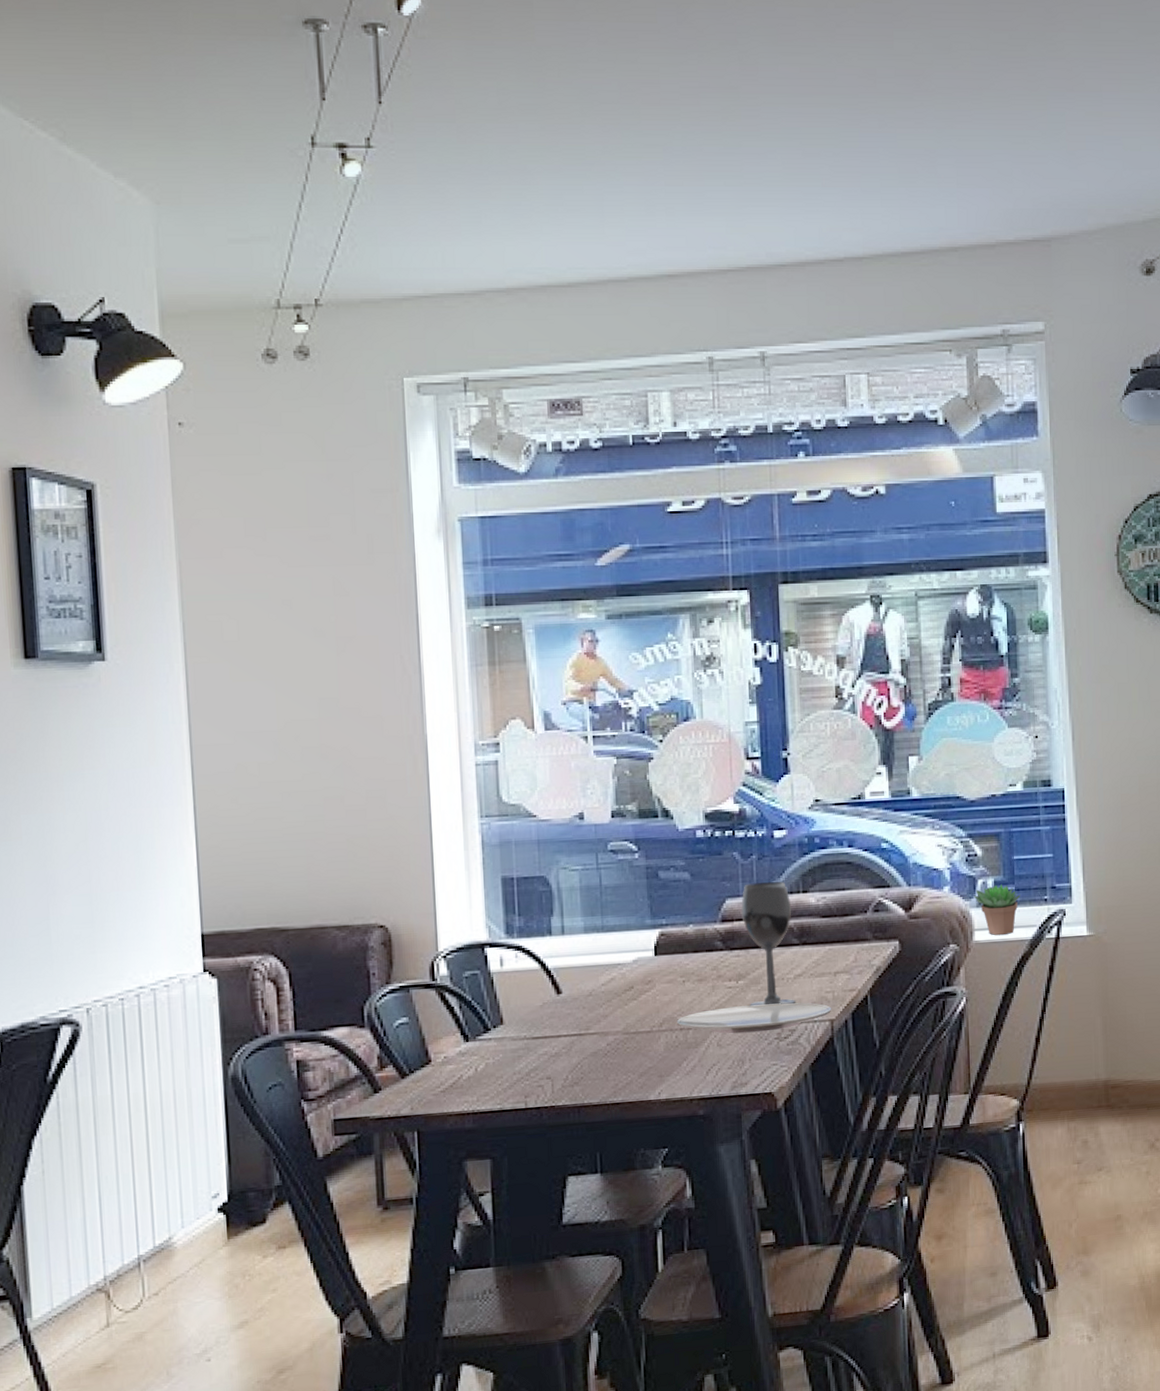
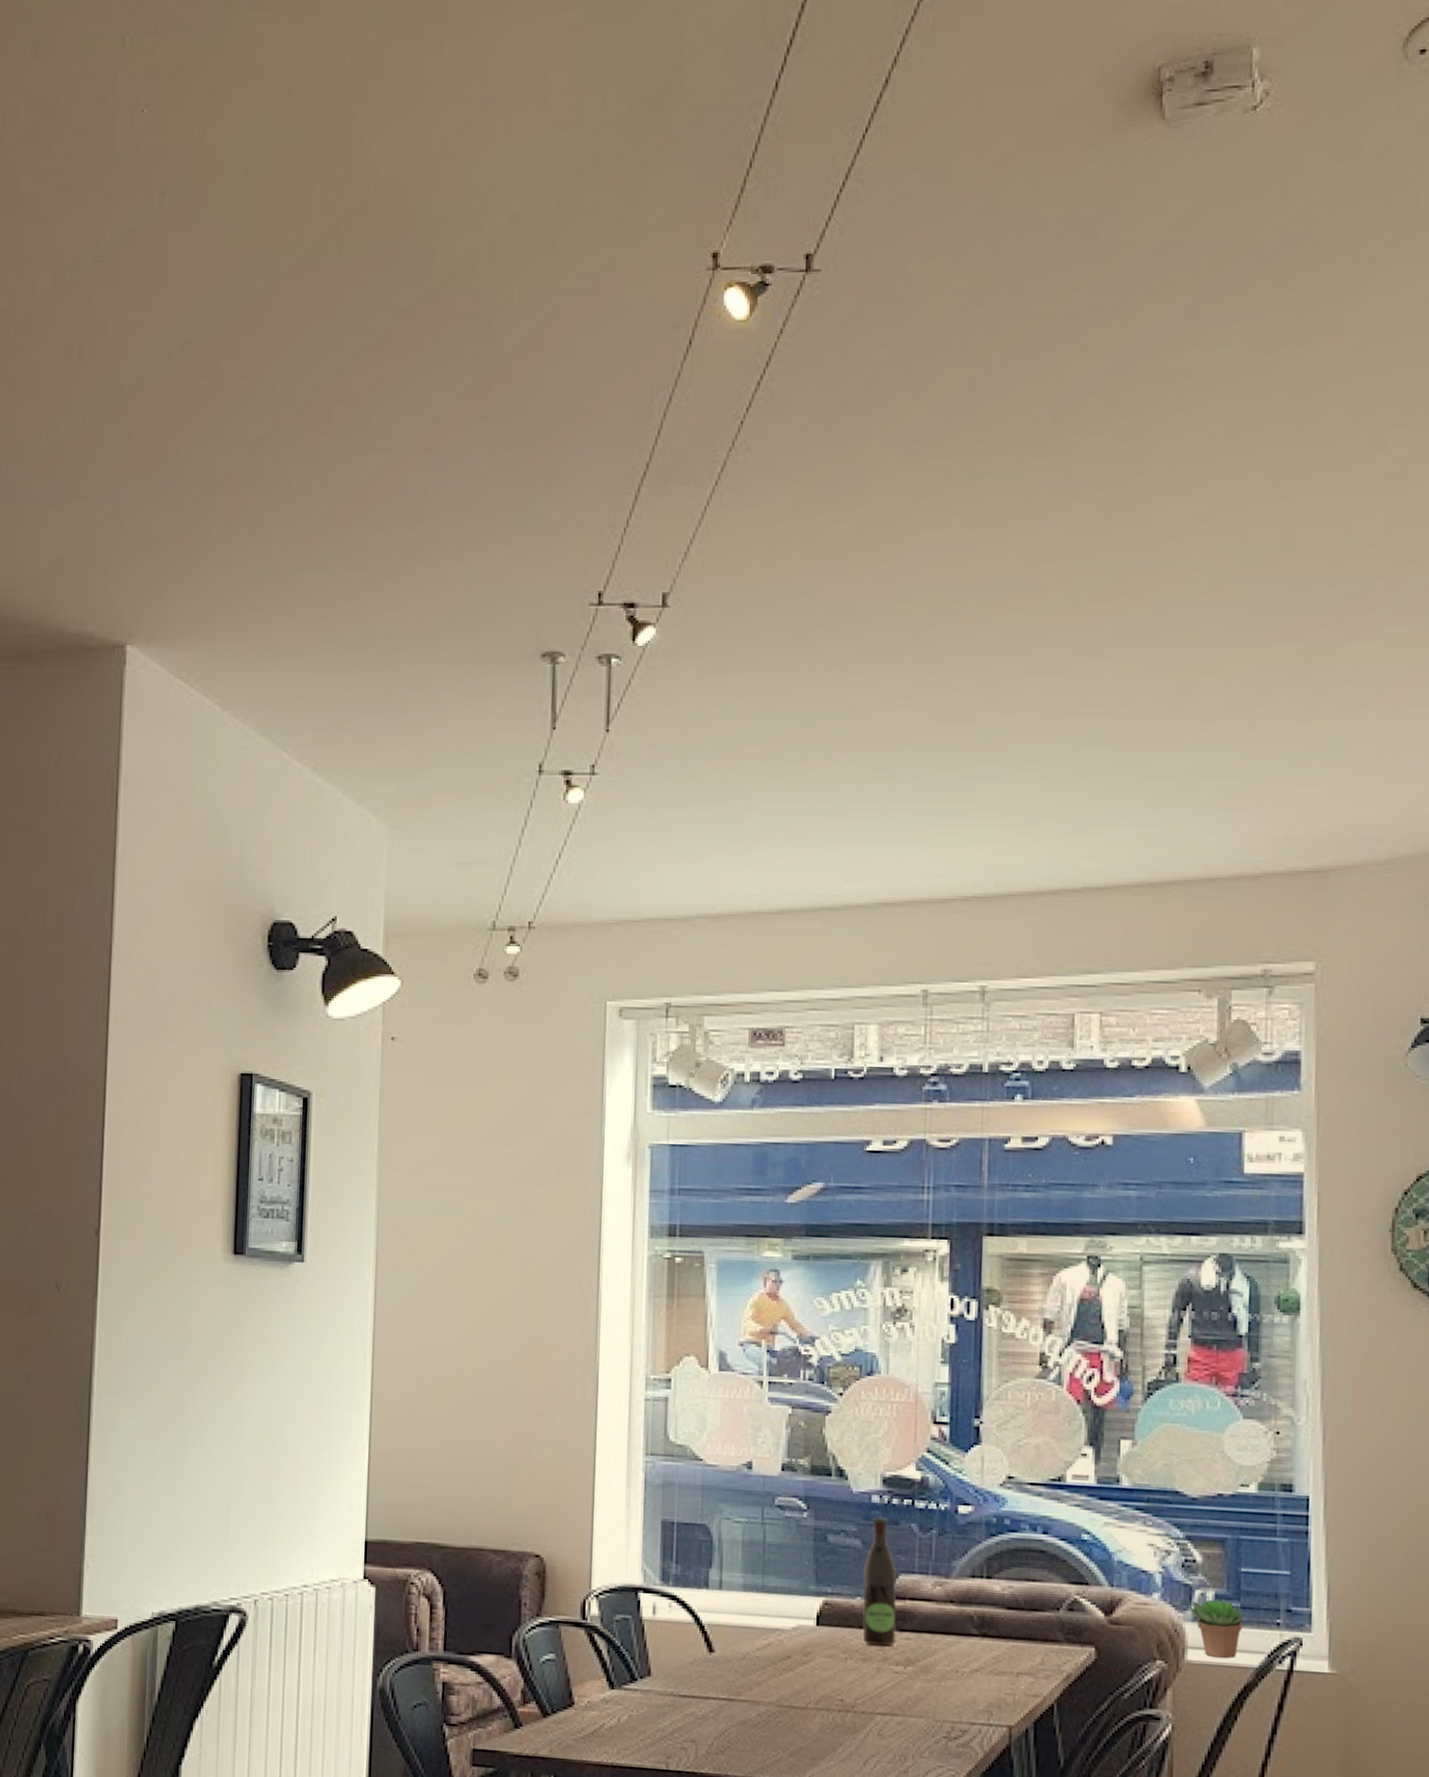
plate: present [676,1002,832,1034] -> none [834,1694,1011,1728]
bottle: none [693,849,727,966] -> present [862,1517,897,1647]
wine glass: present [741,881,795,1007] -> none [915,1560,973,1701]

